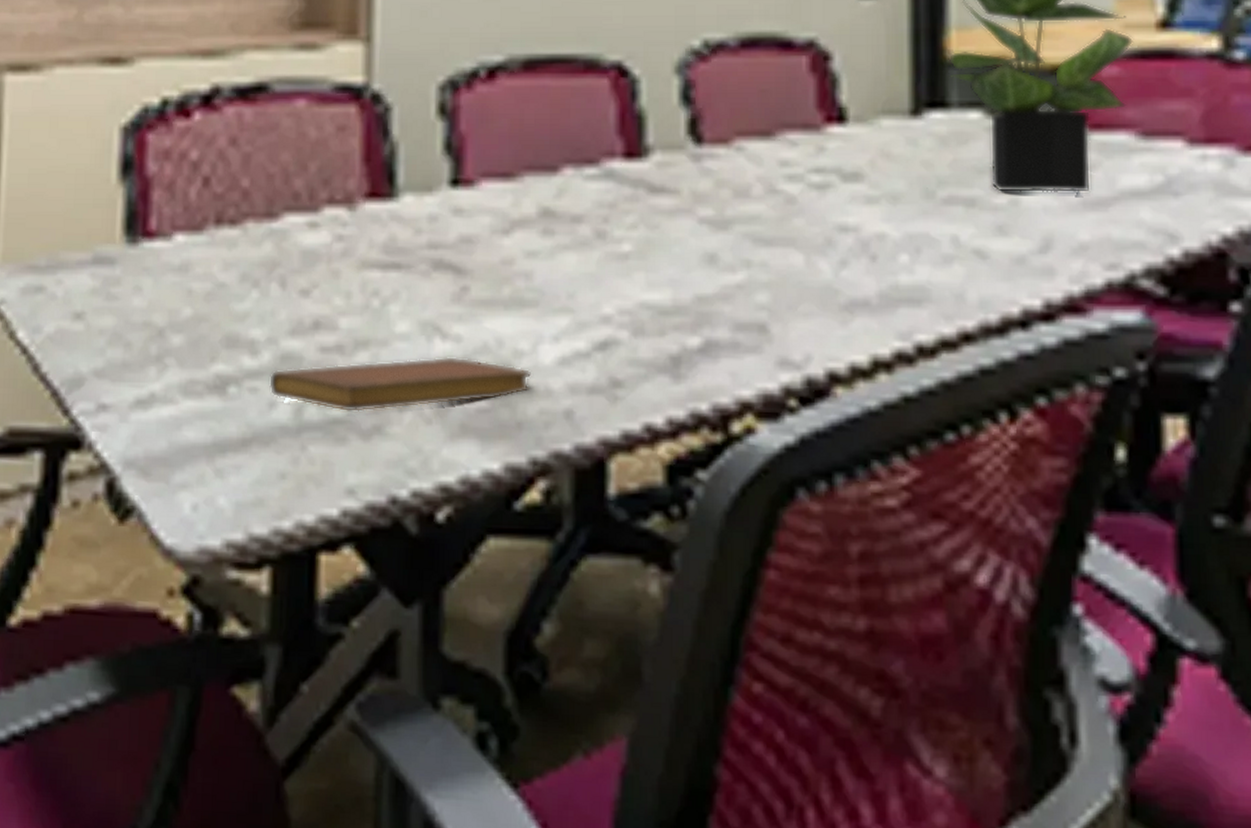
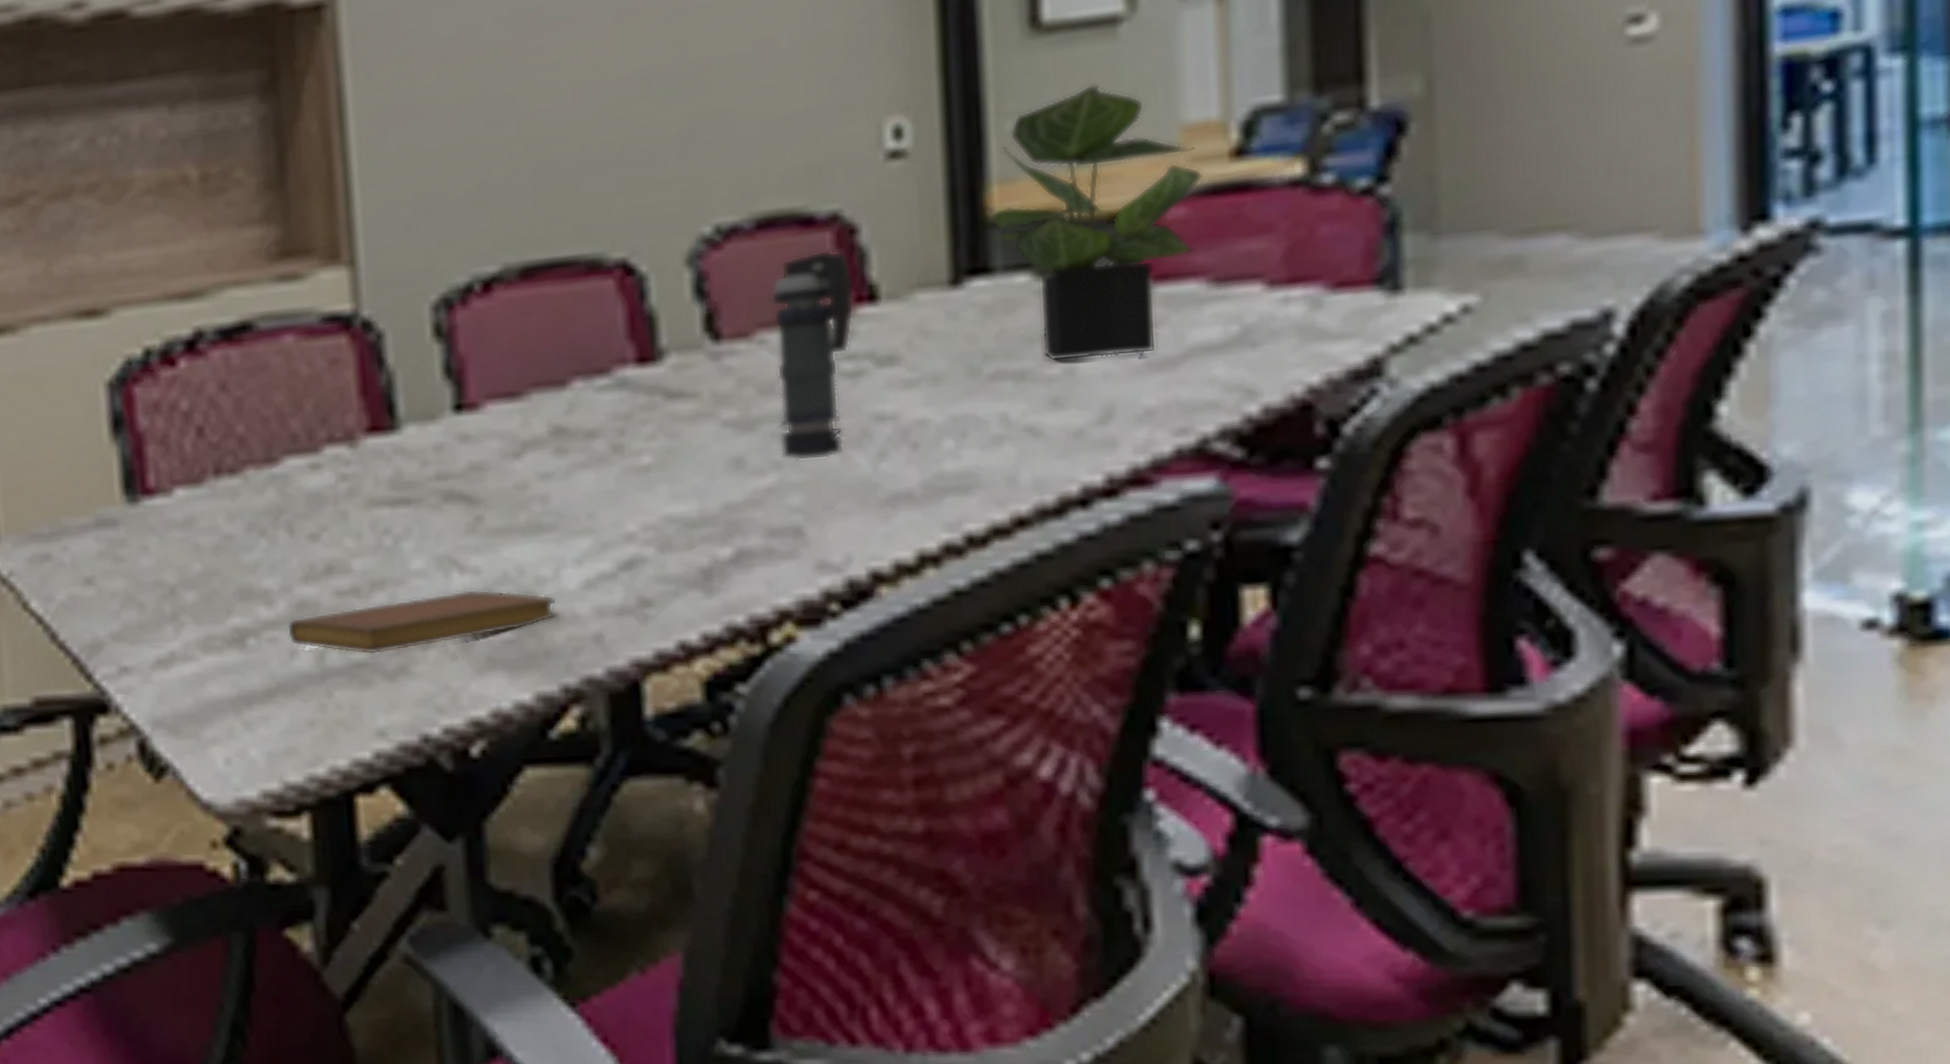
smoke grenade: none [750,72,826,263] -> present [770,250,855,462]

